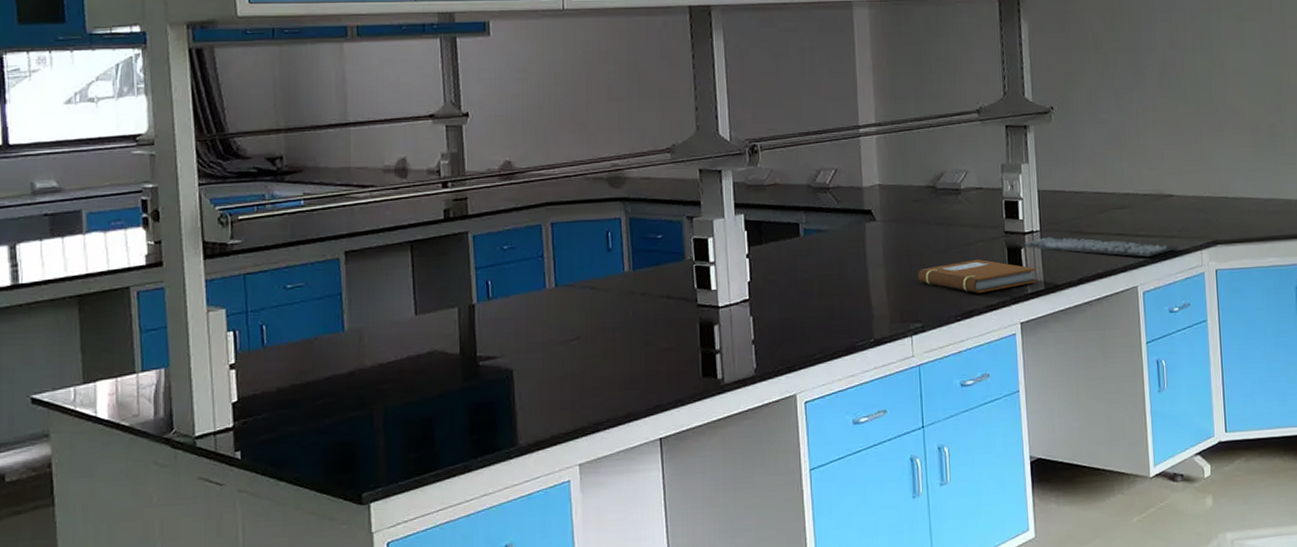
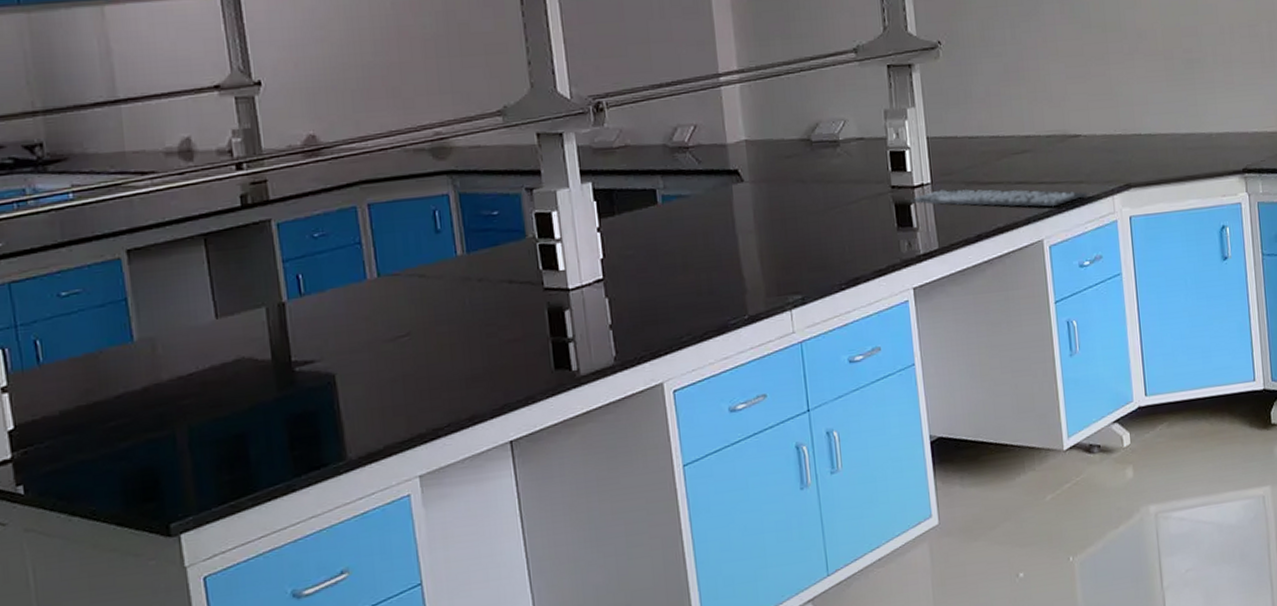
notebook: present [918,260,1037,294] -> none [795,219,930,258]

